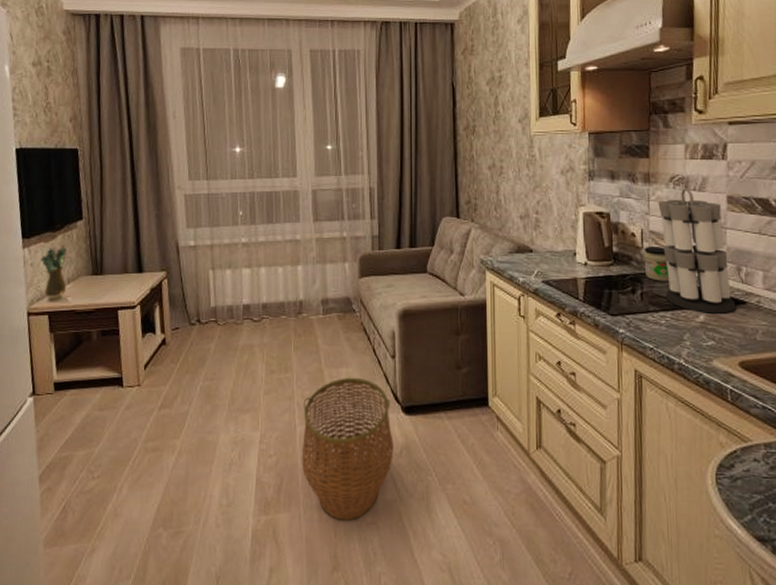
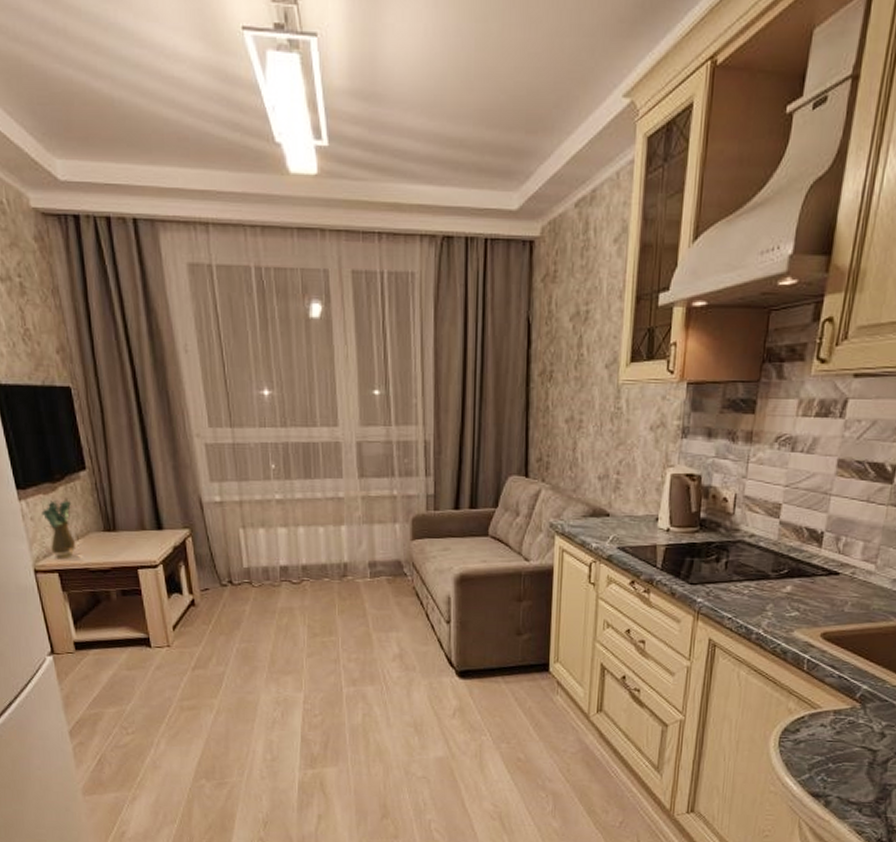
basket: present [301,377,394,521] -> none [348,641,447,775]
jar: present [644,247,670,282] -> none [733,513,760,551]
spice rack: present [658,188,736,314] -> none [753,449,829,585]

